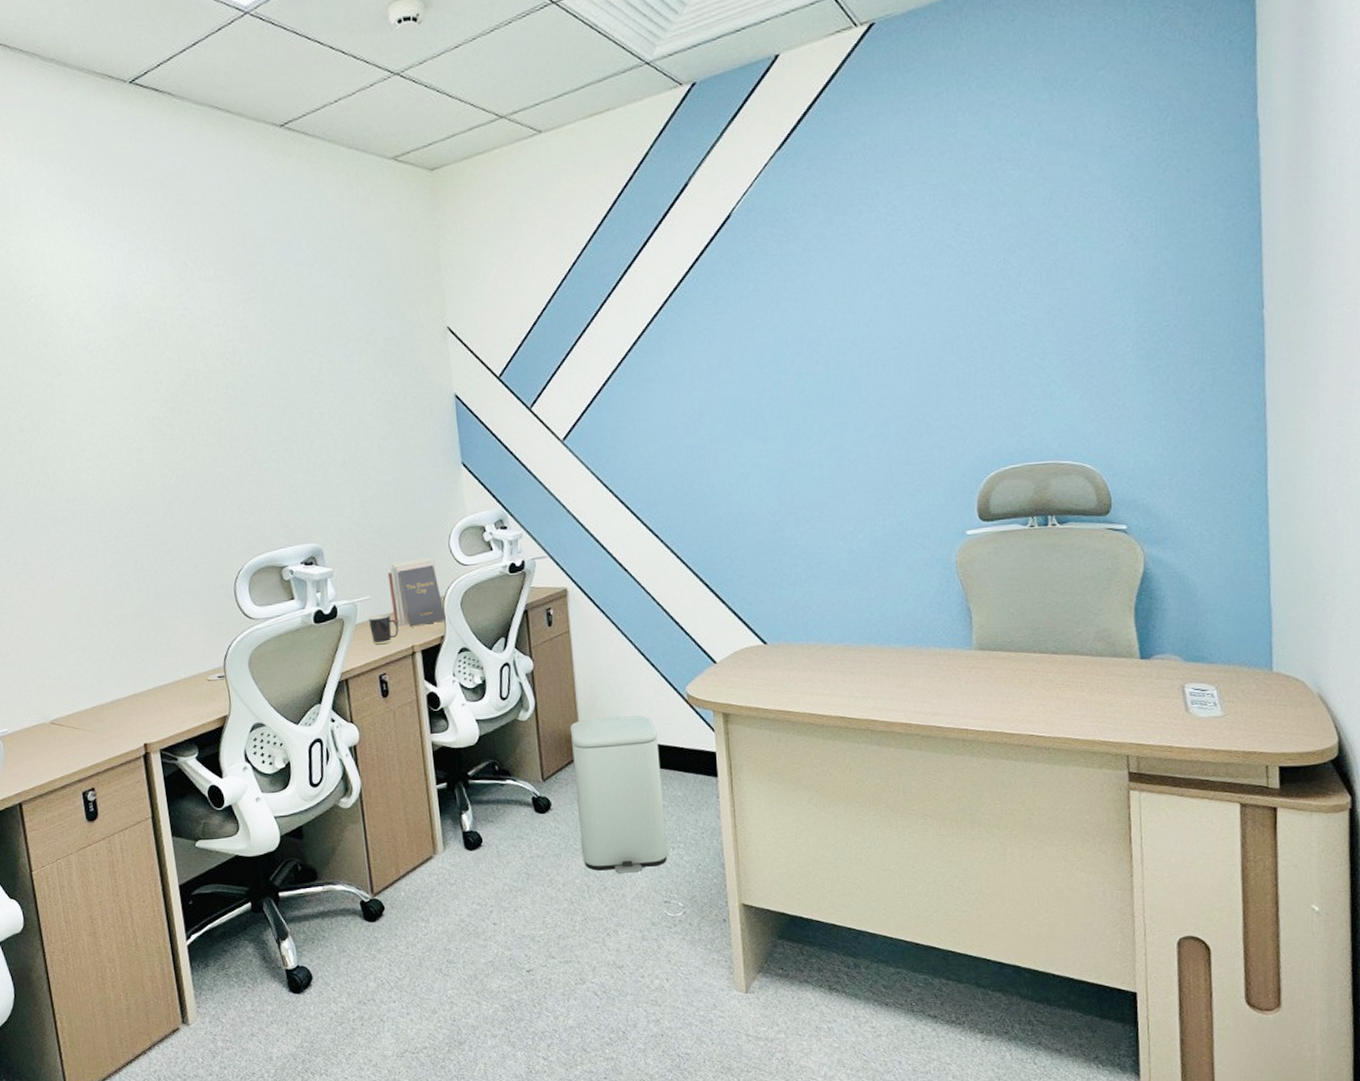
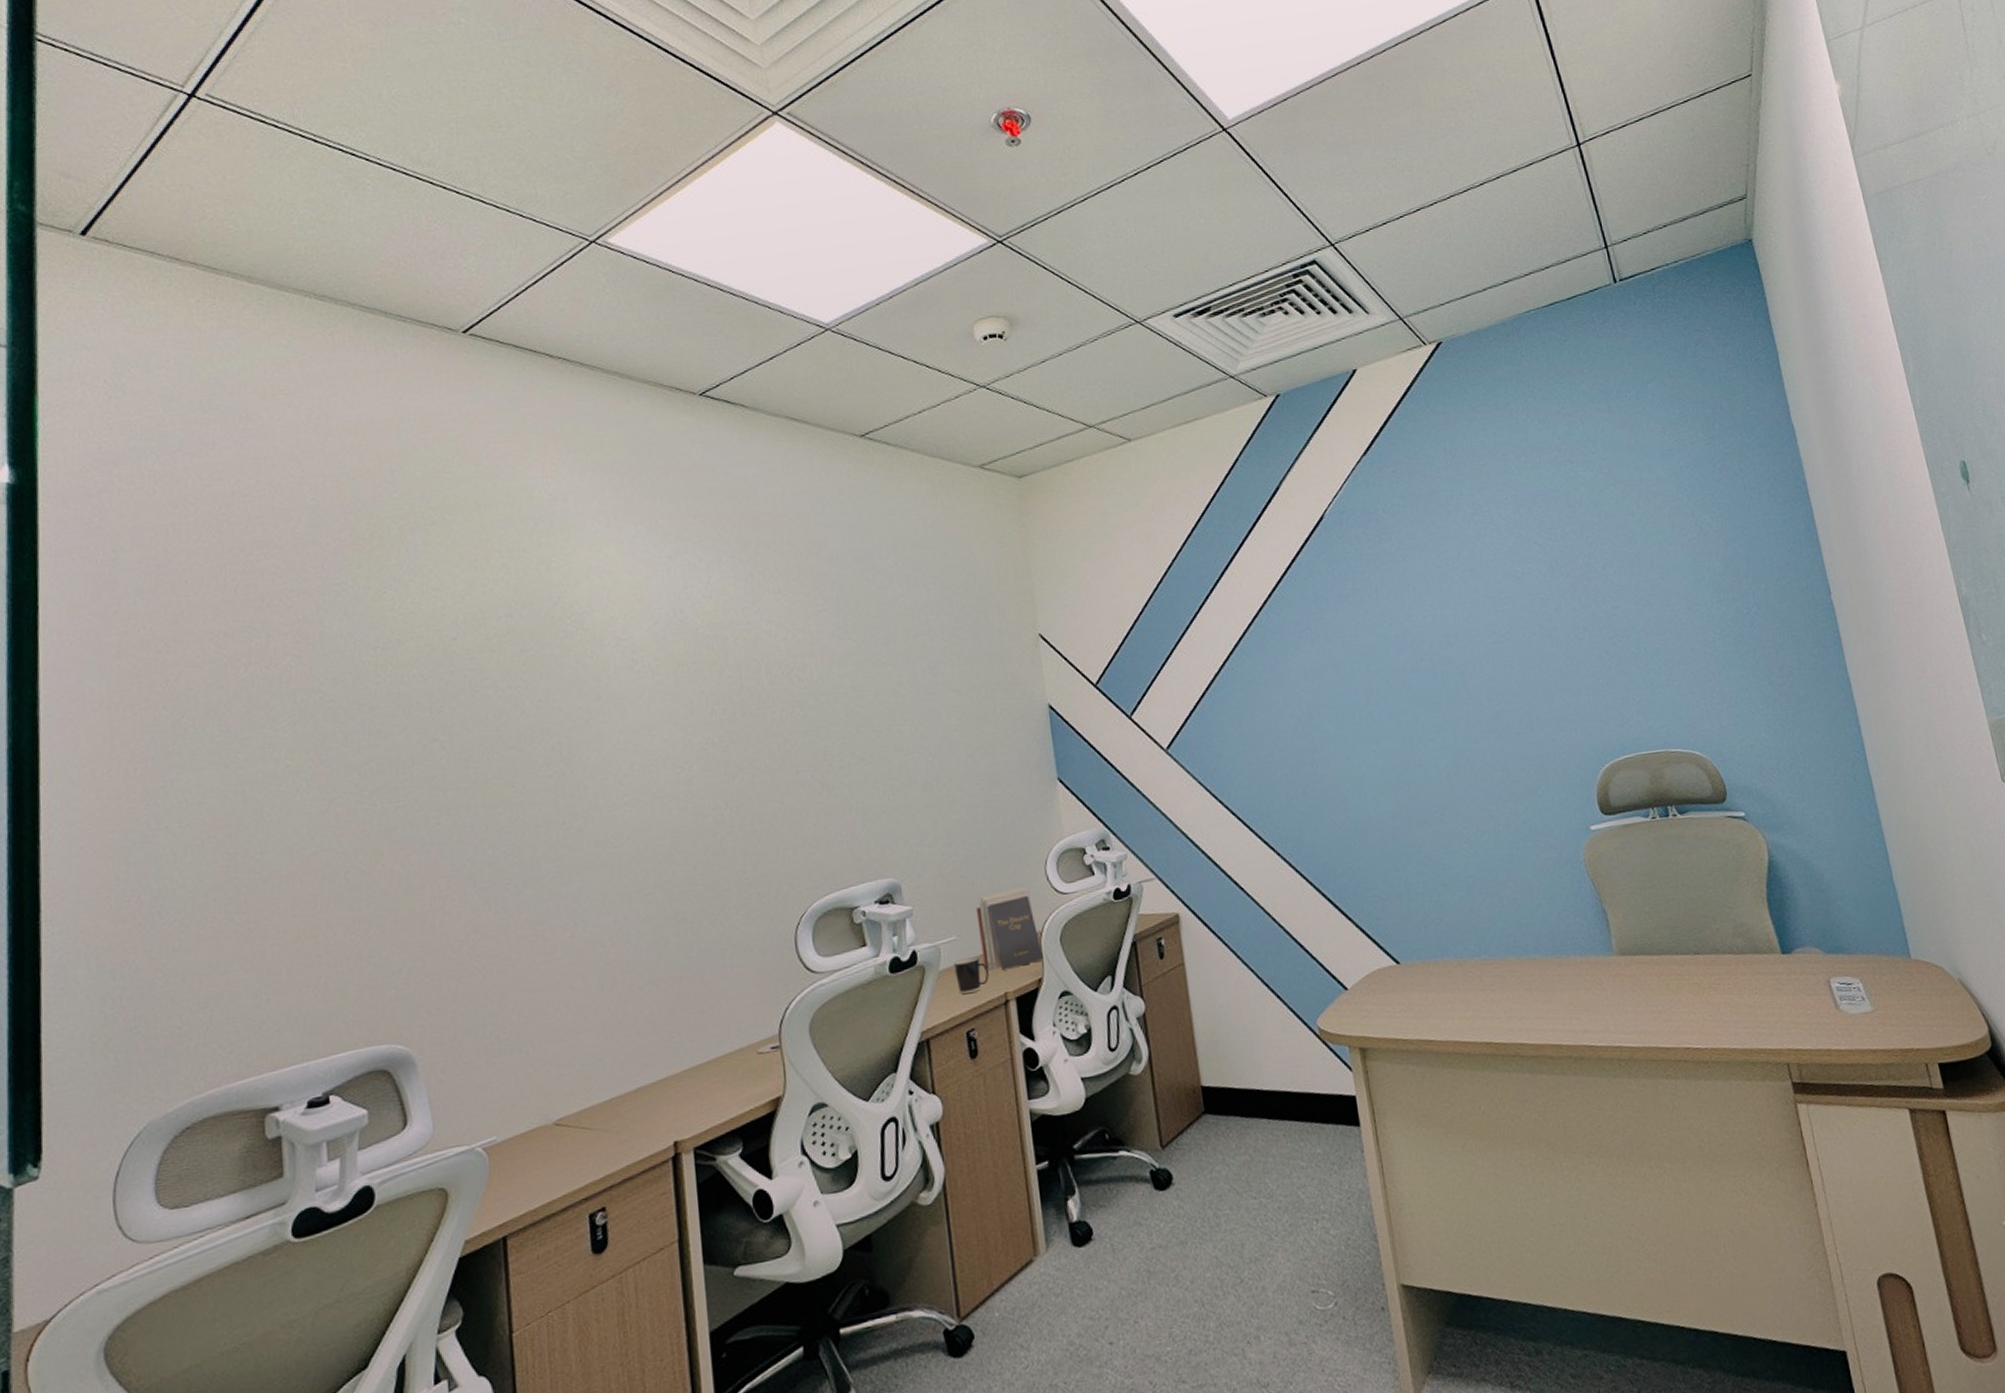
pedal bin: present [570,715,668,873] -> none [1189,1058,1312,1260]

